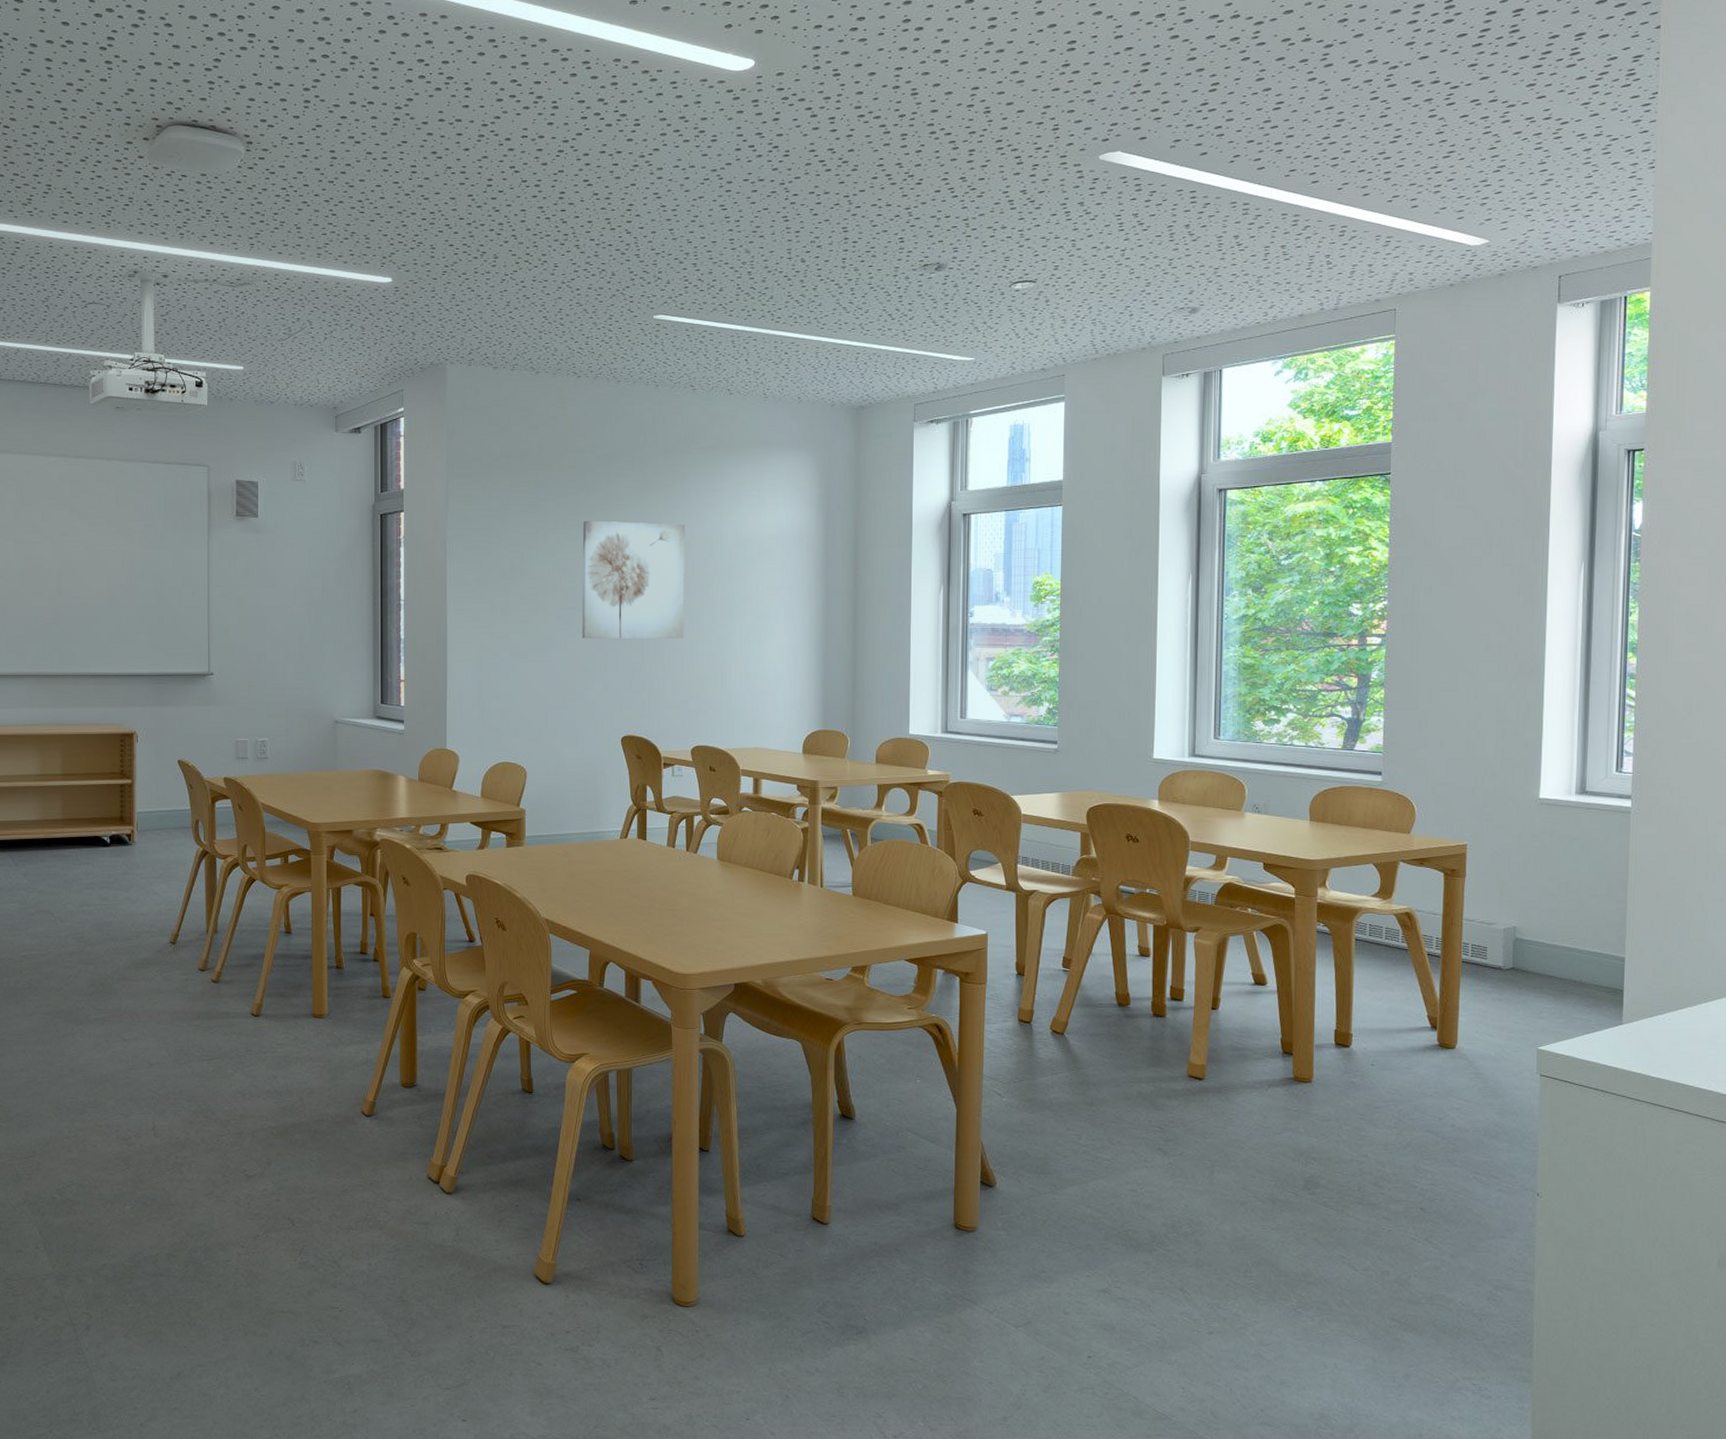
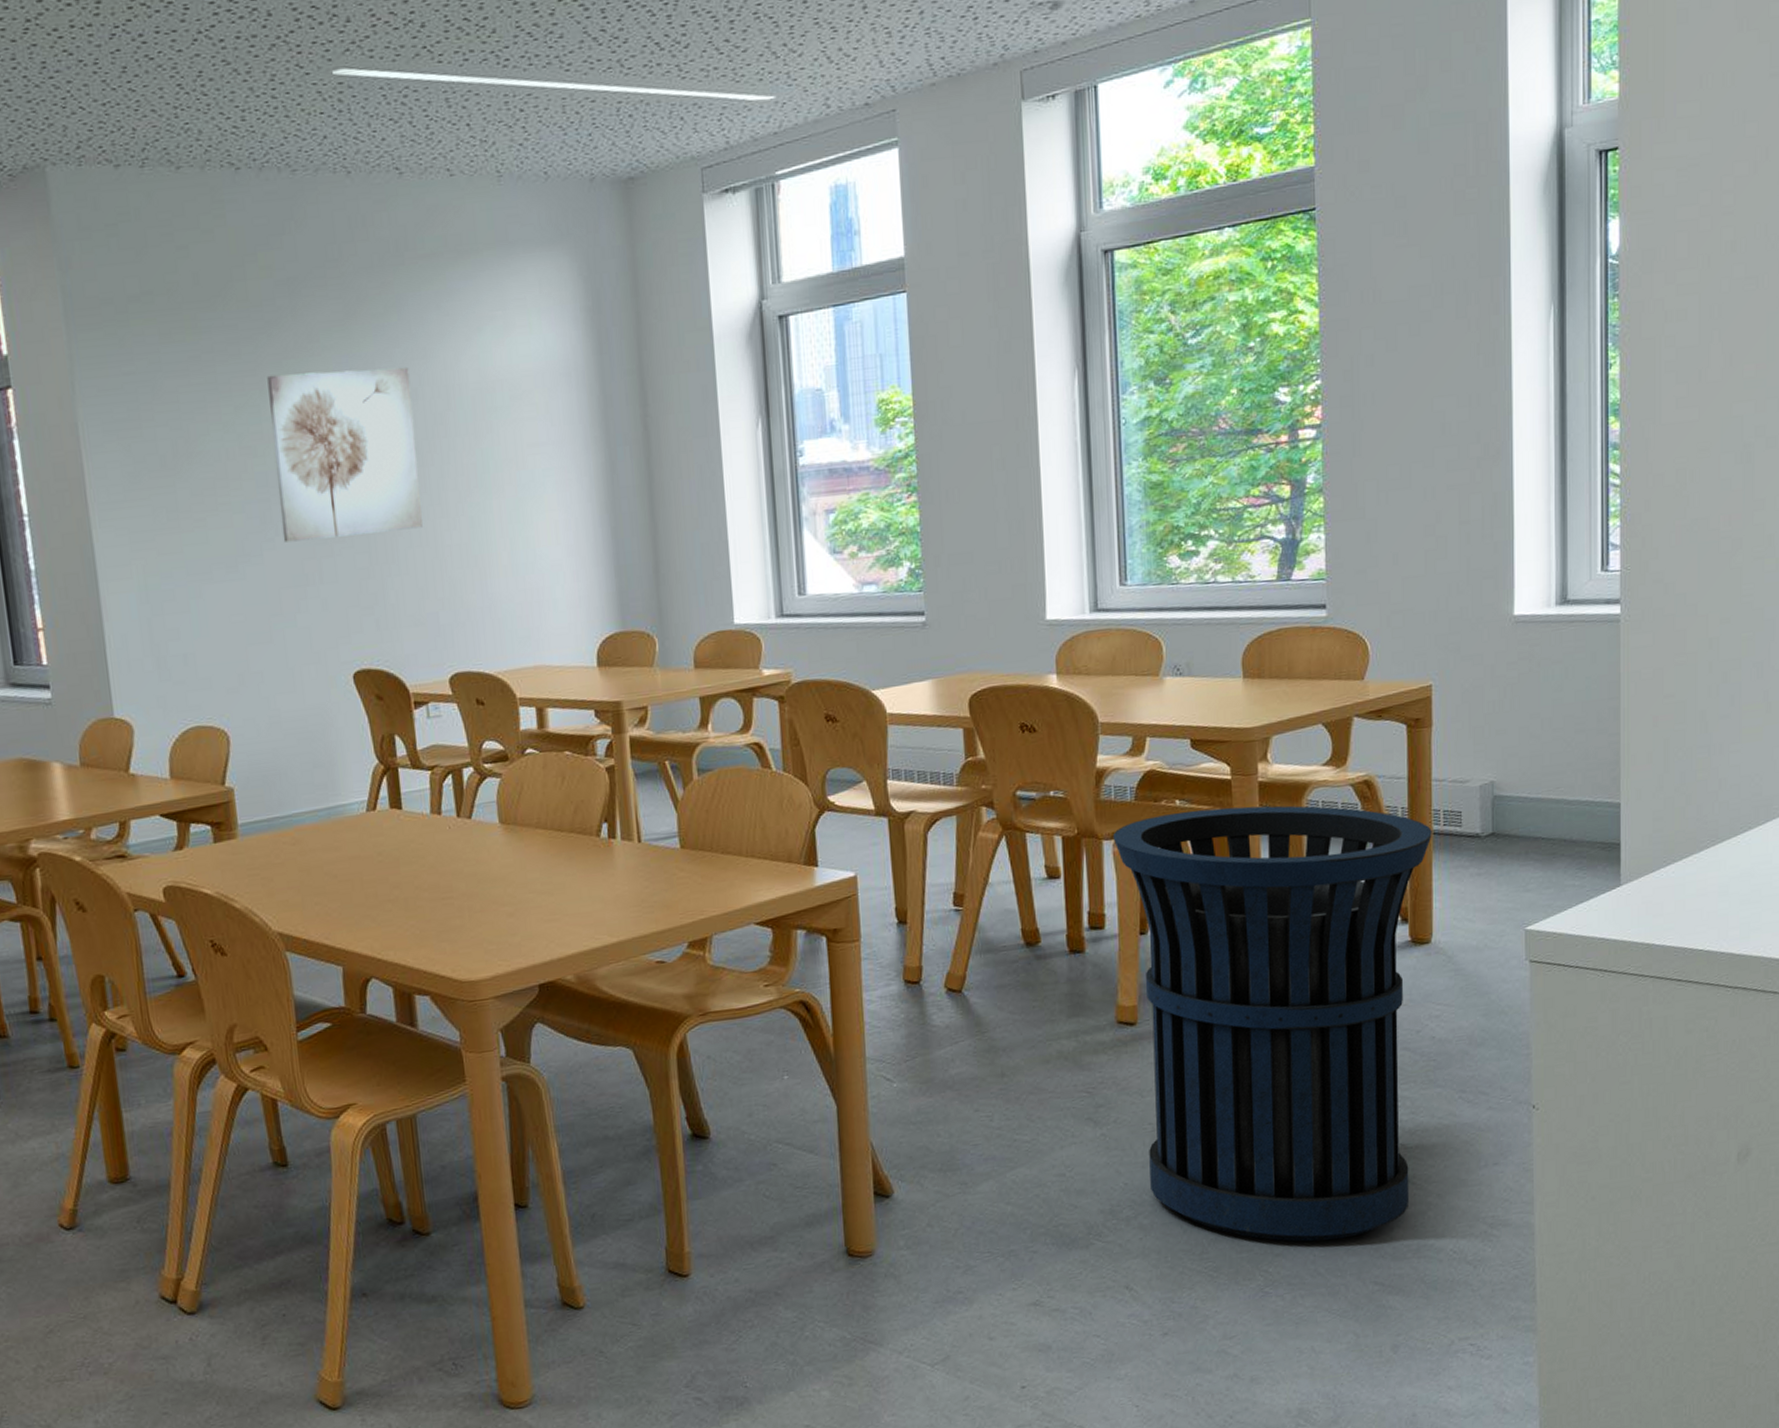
trash can: none [1195,918,1461,1278] -> present [1112,805,1432,1242]

